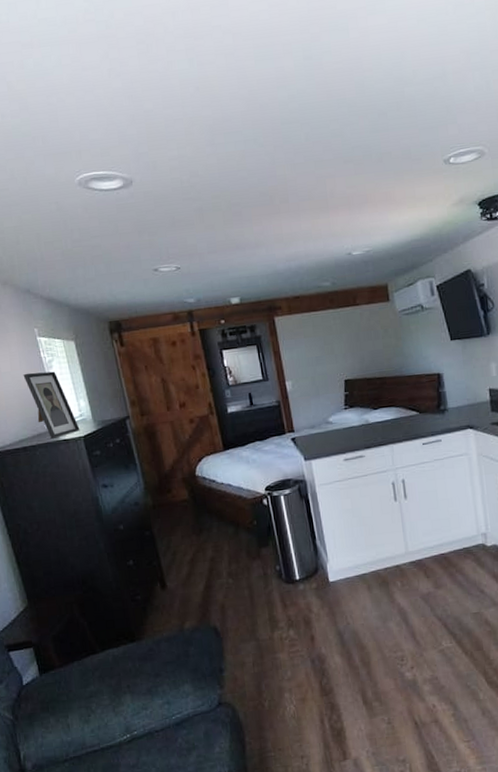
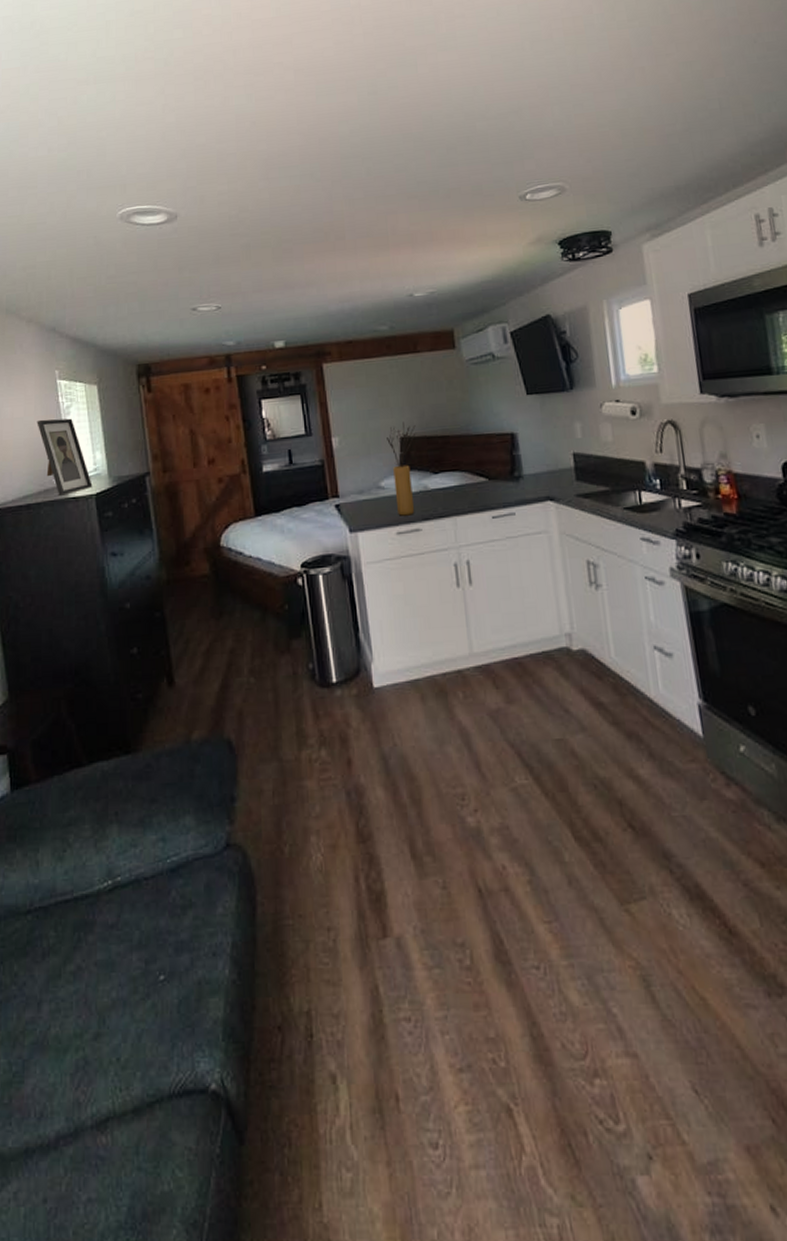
vase: none [333,366,359,446] -> present [387,422,416,516]

